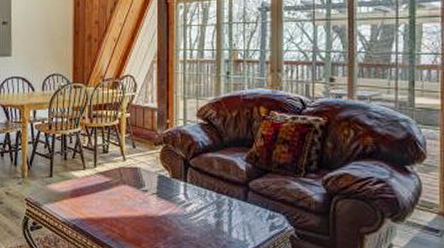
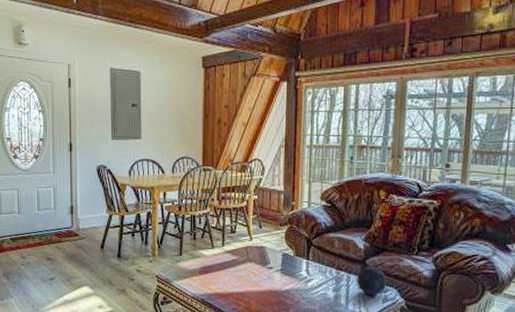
decorative orb: none [239,189,274,223] -> present [356,266,387,296]

